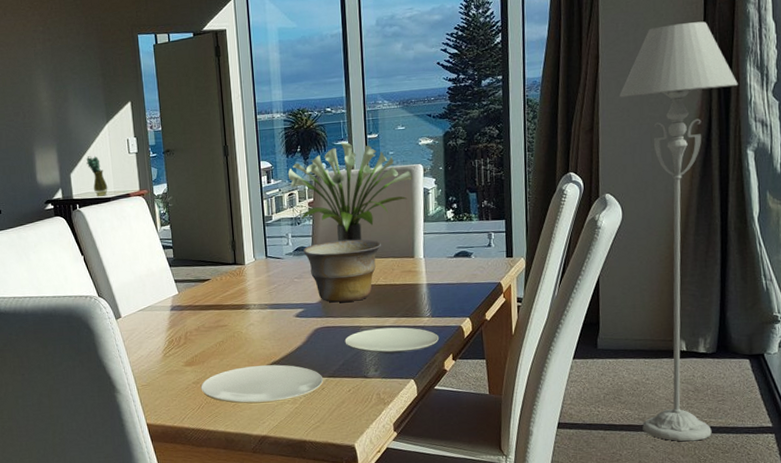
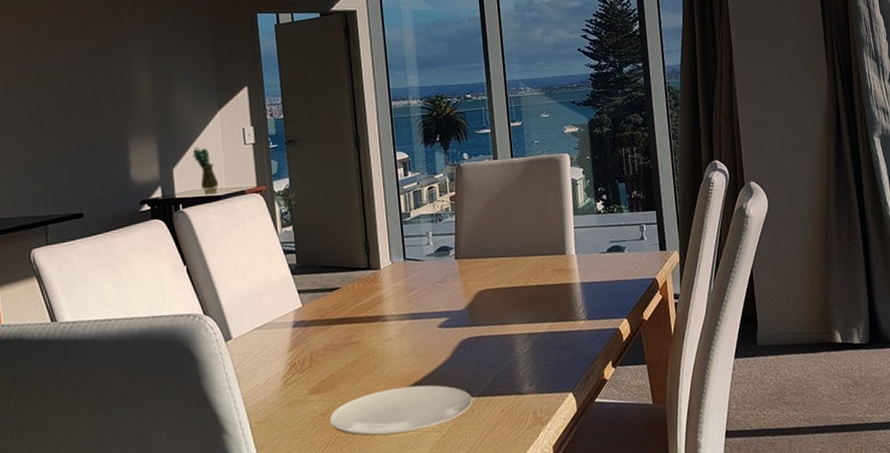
flower arrangement: present [287,141,412,242] -> none [426,130,559,239]
bowl: present [302,239,381,303] -> none [445,235,530,309]
plate: present [344,327,440,355] -> none [494,333,597,365]
floor lamp: present [619,21,738,442] -> none [753,14,876,442]

